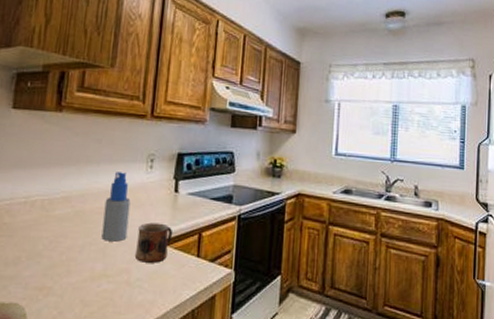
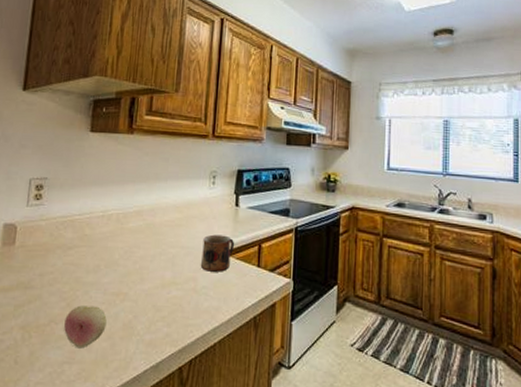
spray bottle: present [101,172,131,242] -> none [170,188,196,252]

